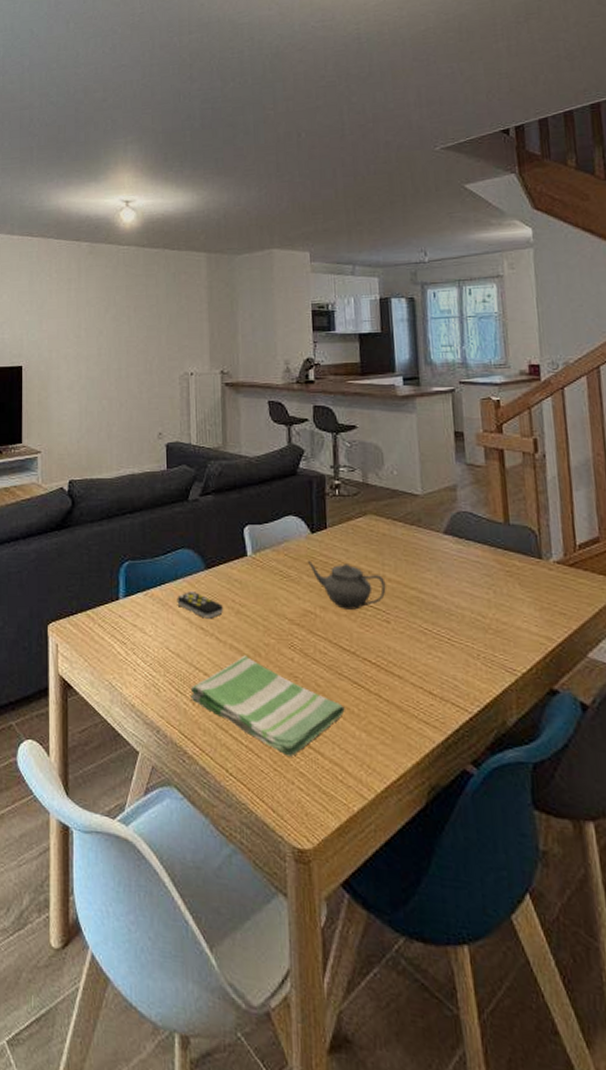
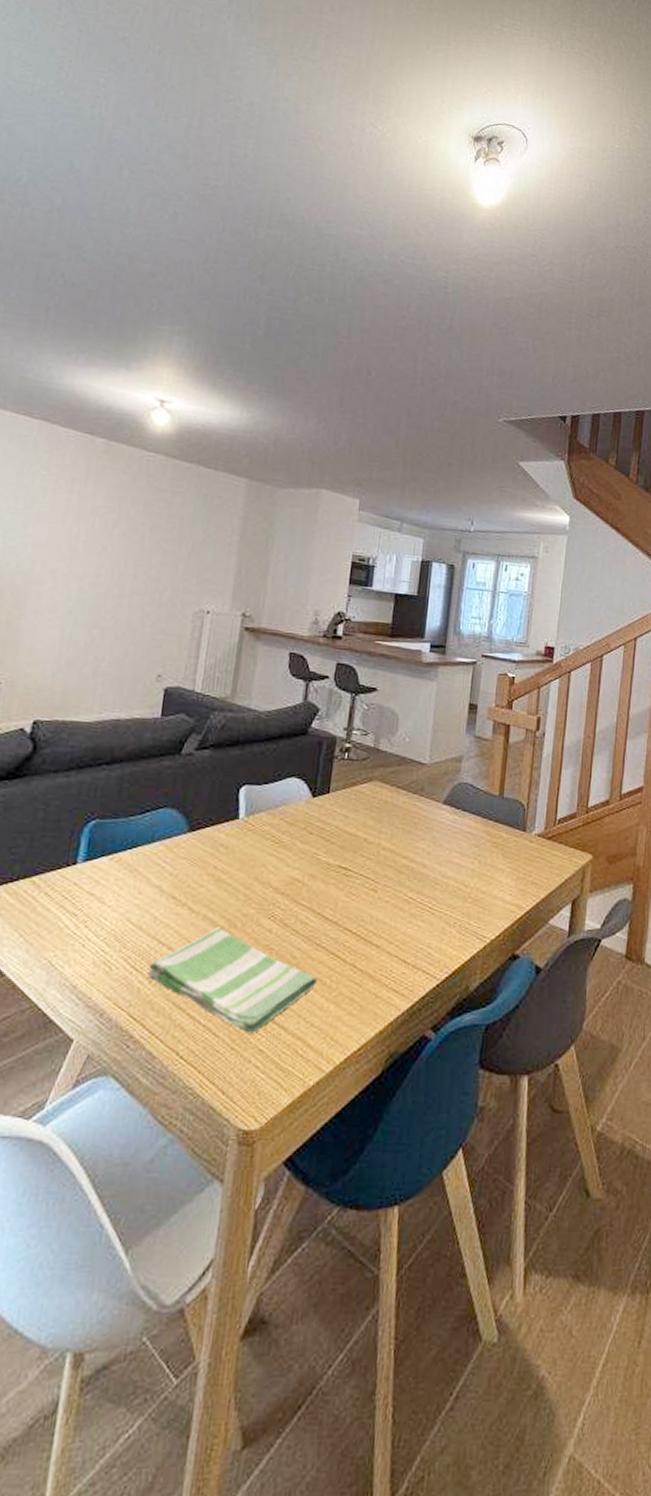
remote control: present [177,590,223,619] -> none [148,855,202,887]
teapot: present [307,560,386,610] -> none [303,825,380,878]

